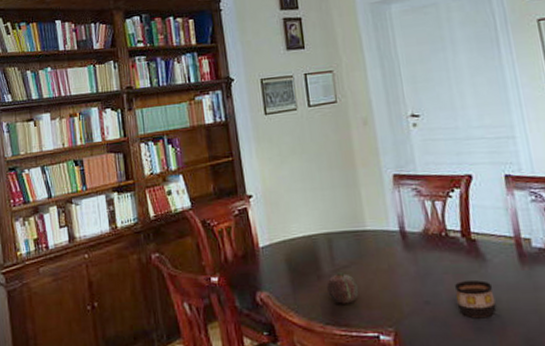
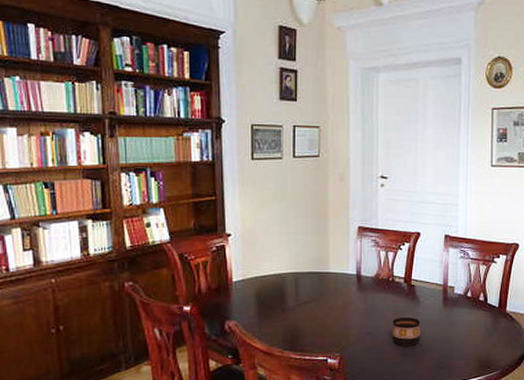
fruit: present [326,271,359,304] -> none [289,305,316,333]

